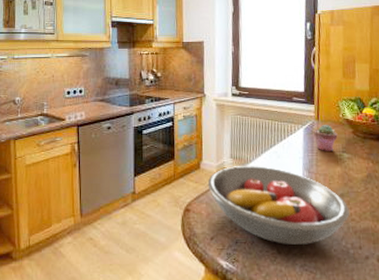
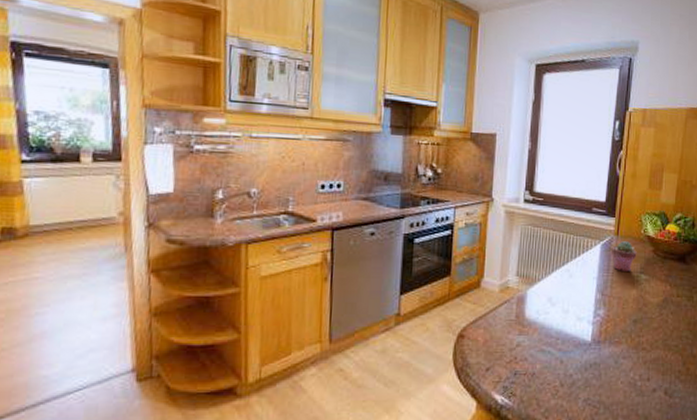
fruit bowl: present [207,166,349,244] -> none [487,285,641,376]

